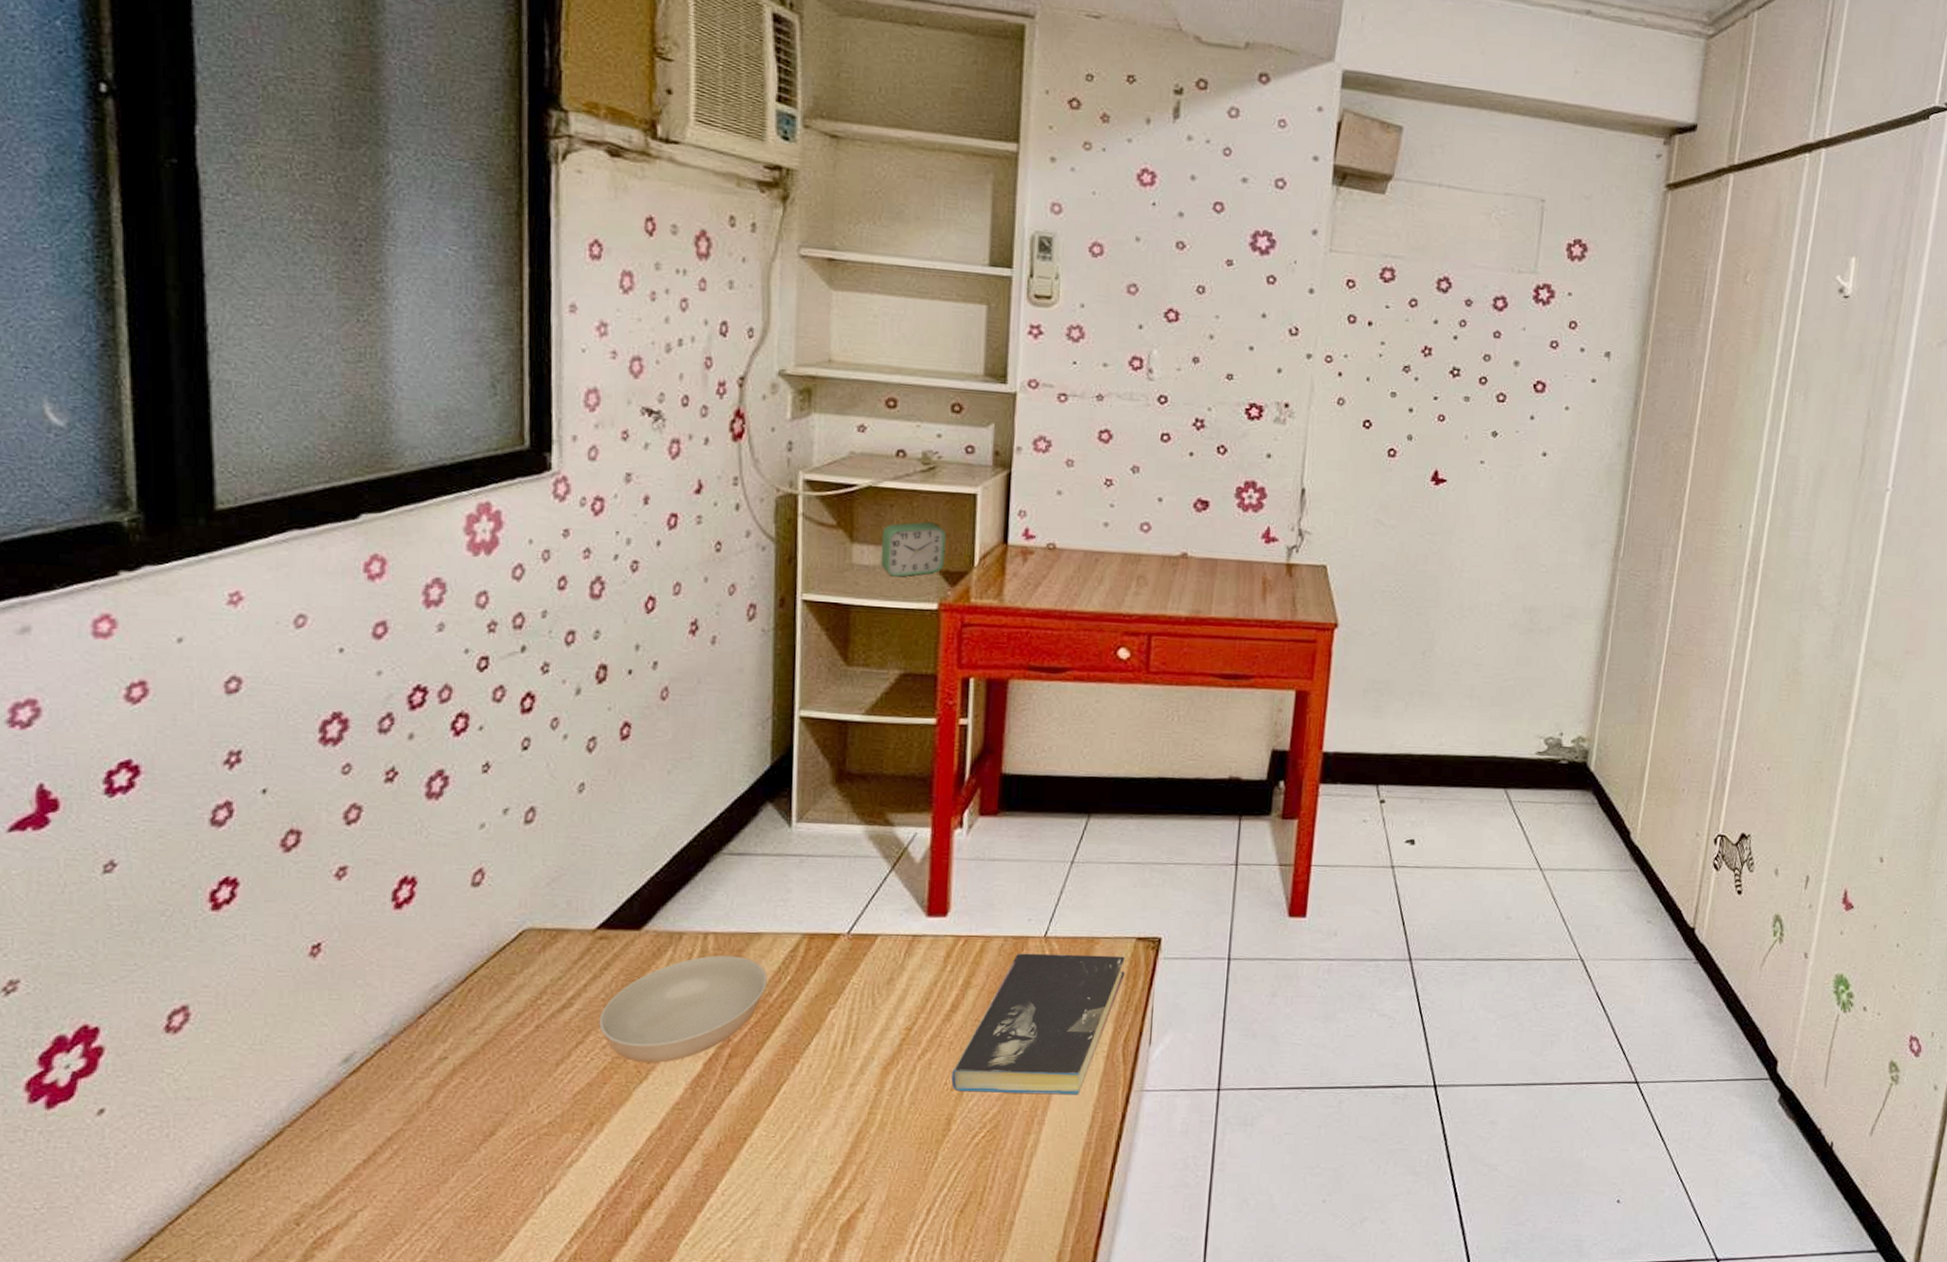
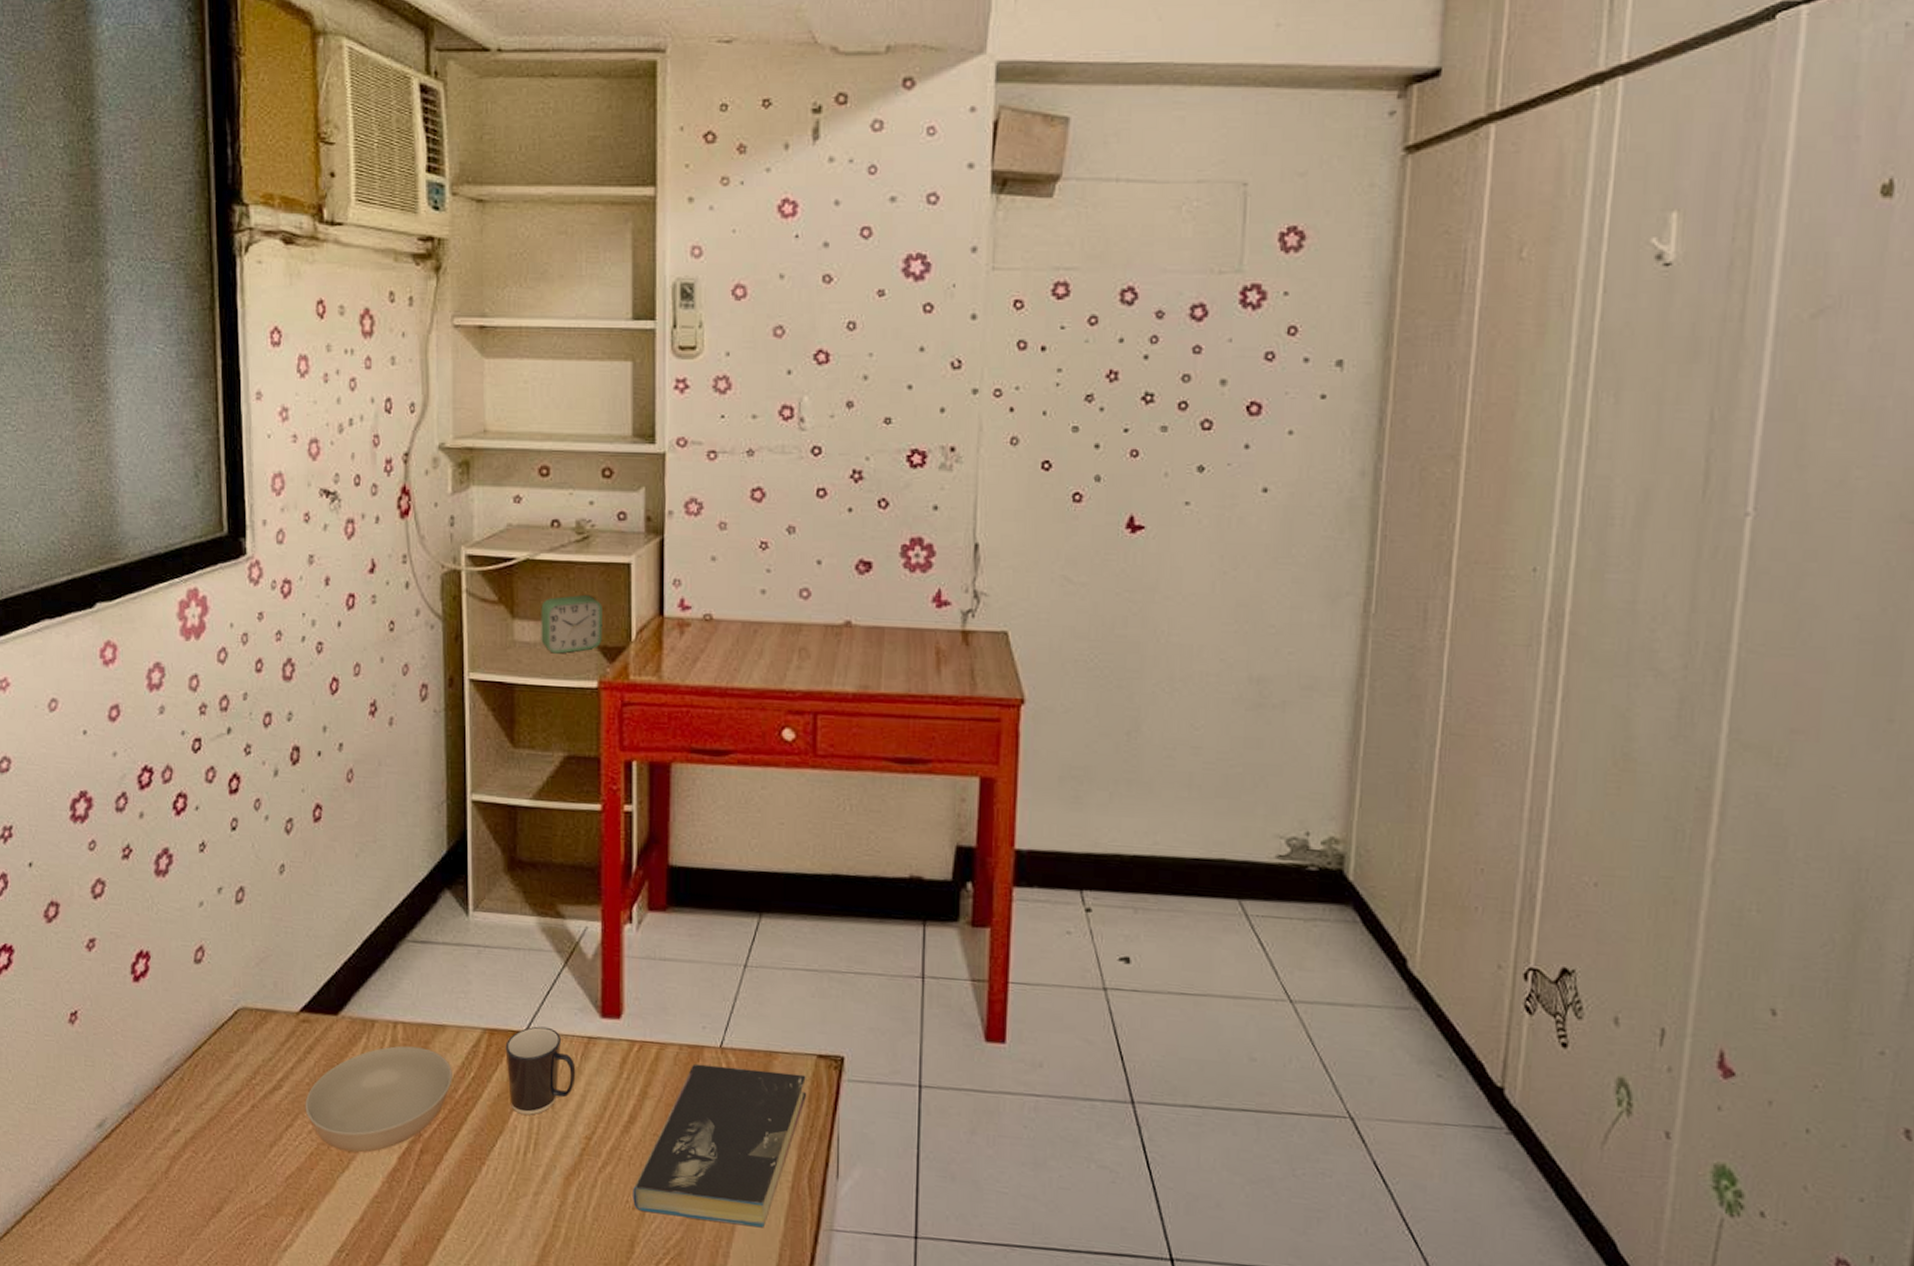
mug: none [825,928,899,1012] -> present [505,1026,576,1115]

